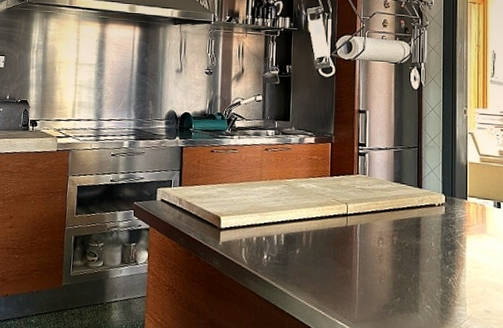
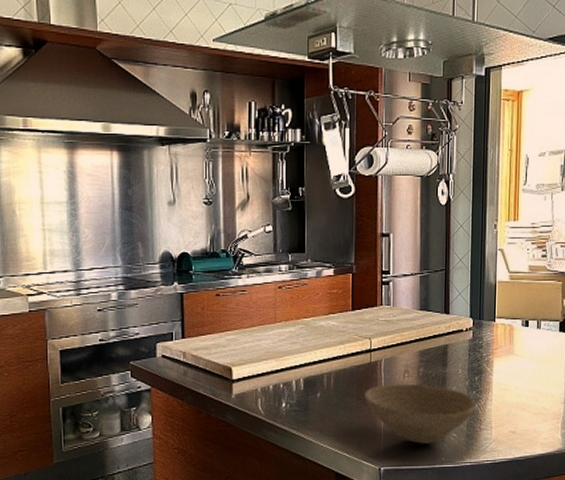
bowl: none [340,249,451,312] -> present [364,384,477,444]

